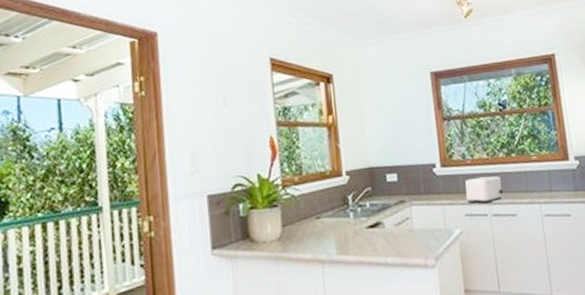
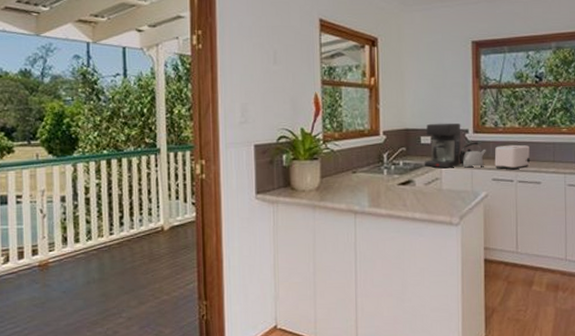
coffee maker: none [391,157,431,207] -> present [424,123,461,169]
kettle: none [428,176,457,205] -> present [459,142,487,168]

